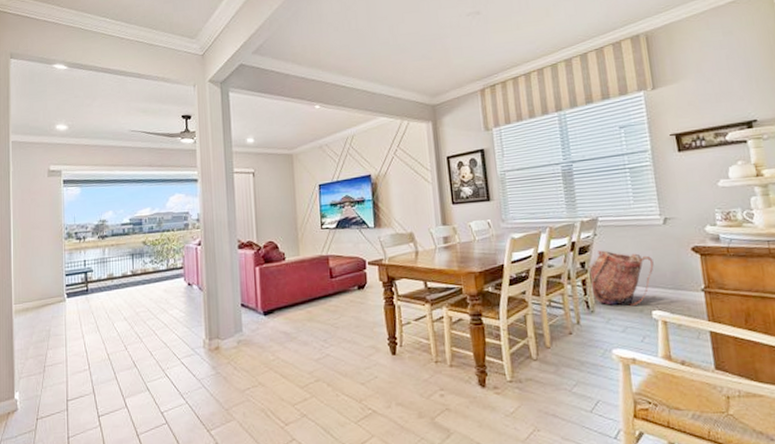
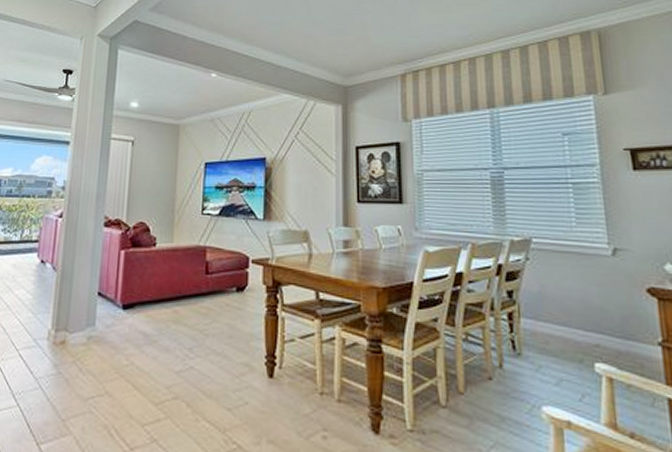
backpack: present [587,250,654,307] -> none [515,278,599,354]

